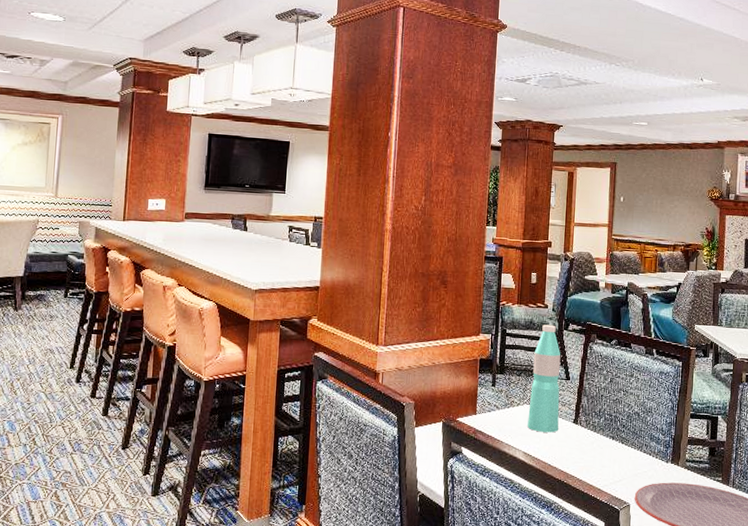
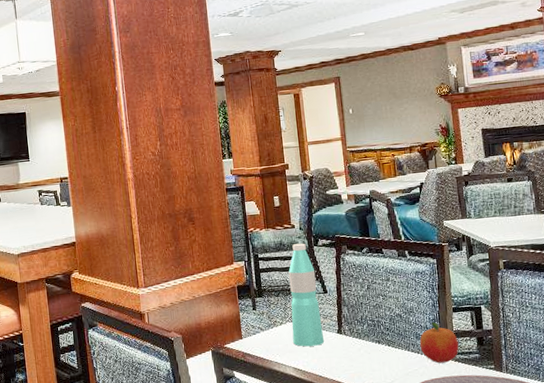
fruit: none [652,426,691,469] -> present [419,322,459,364]

